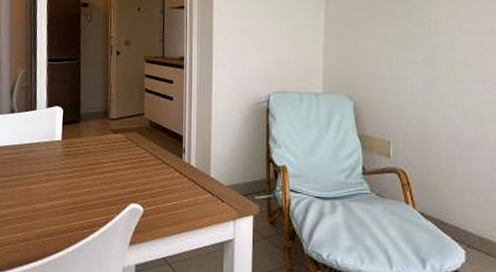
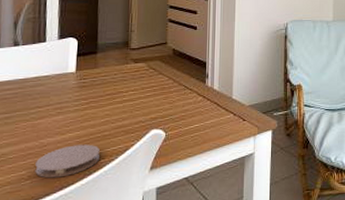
coaster: none [29,212,84,243] -> present [35,144,100,178]

